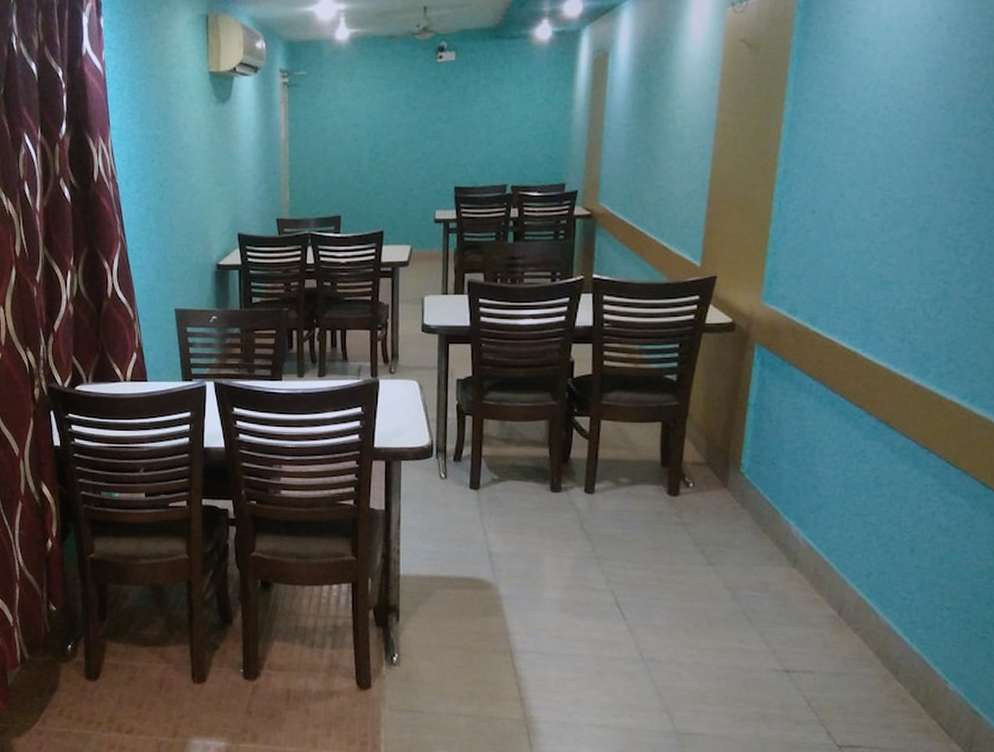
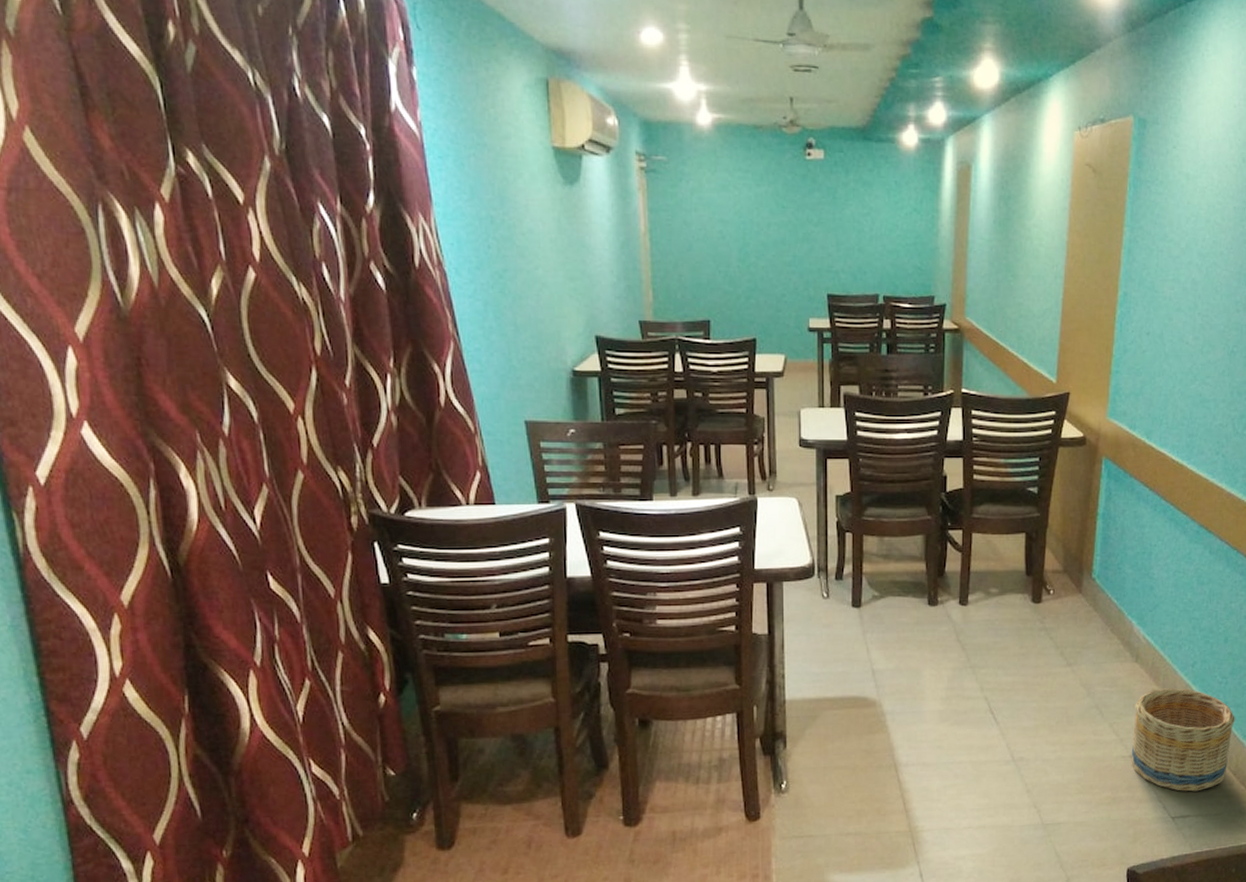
basket: none [786,599,924,720] -> present [1131,688,1235,792]

